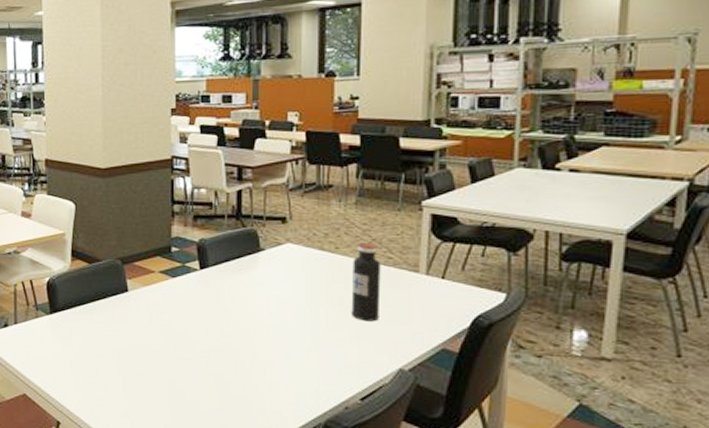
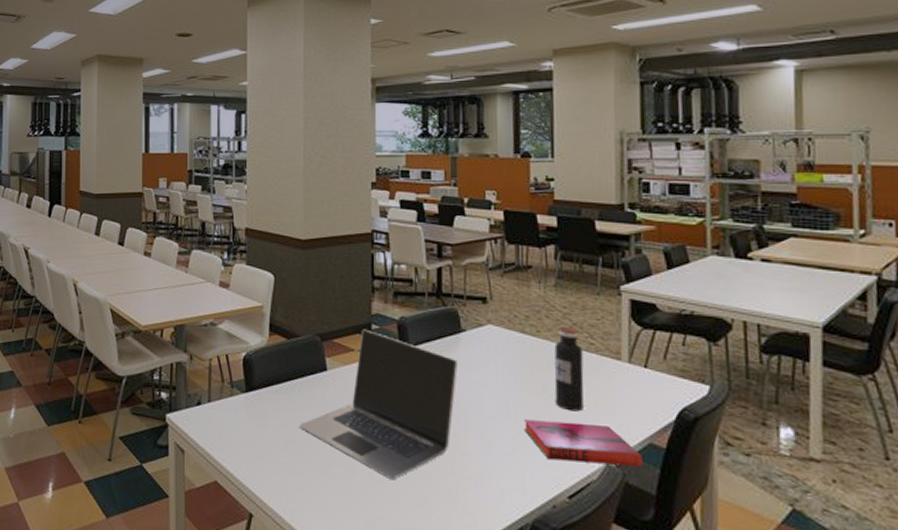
laptop: none [103,252,257,388] -> present [300,329,459,479]
hardback book: none [319,330,435,370] -> present [523,419,643,467]

